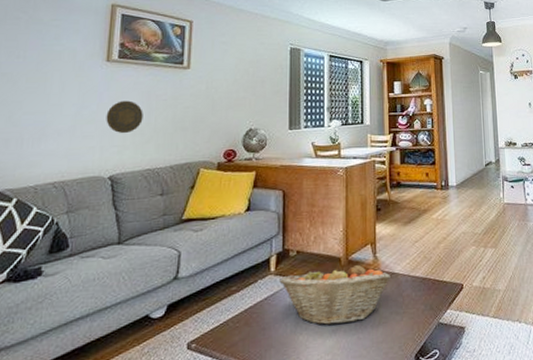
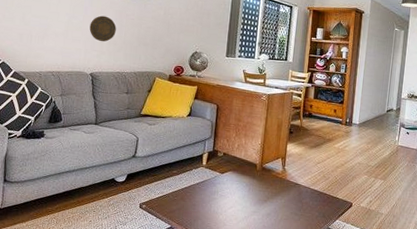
fruit basket: present [279,263,391,326] -> none [208,168,294,214]

